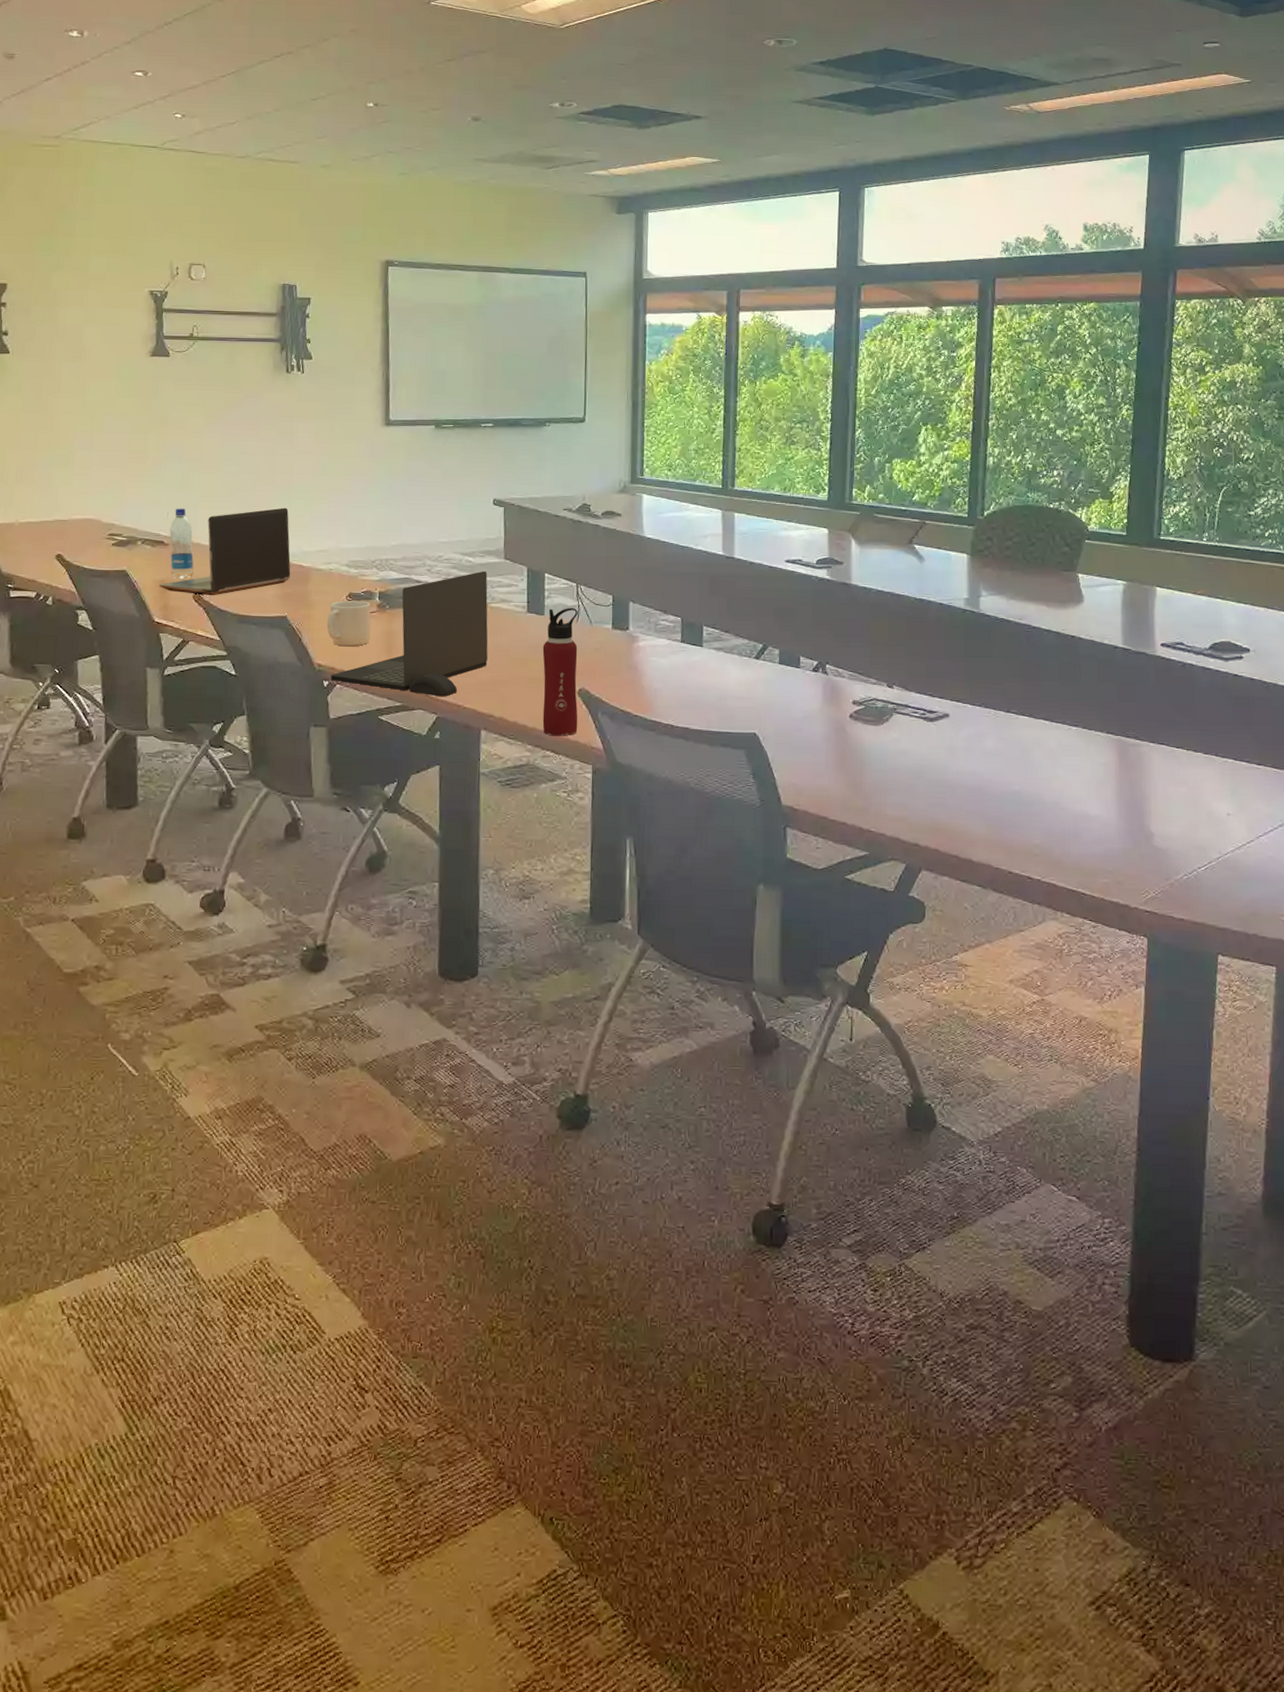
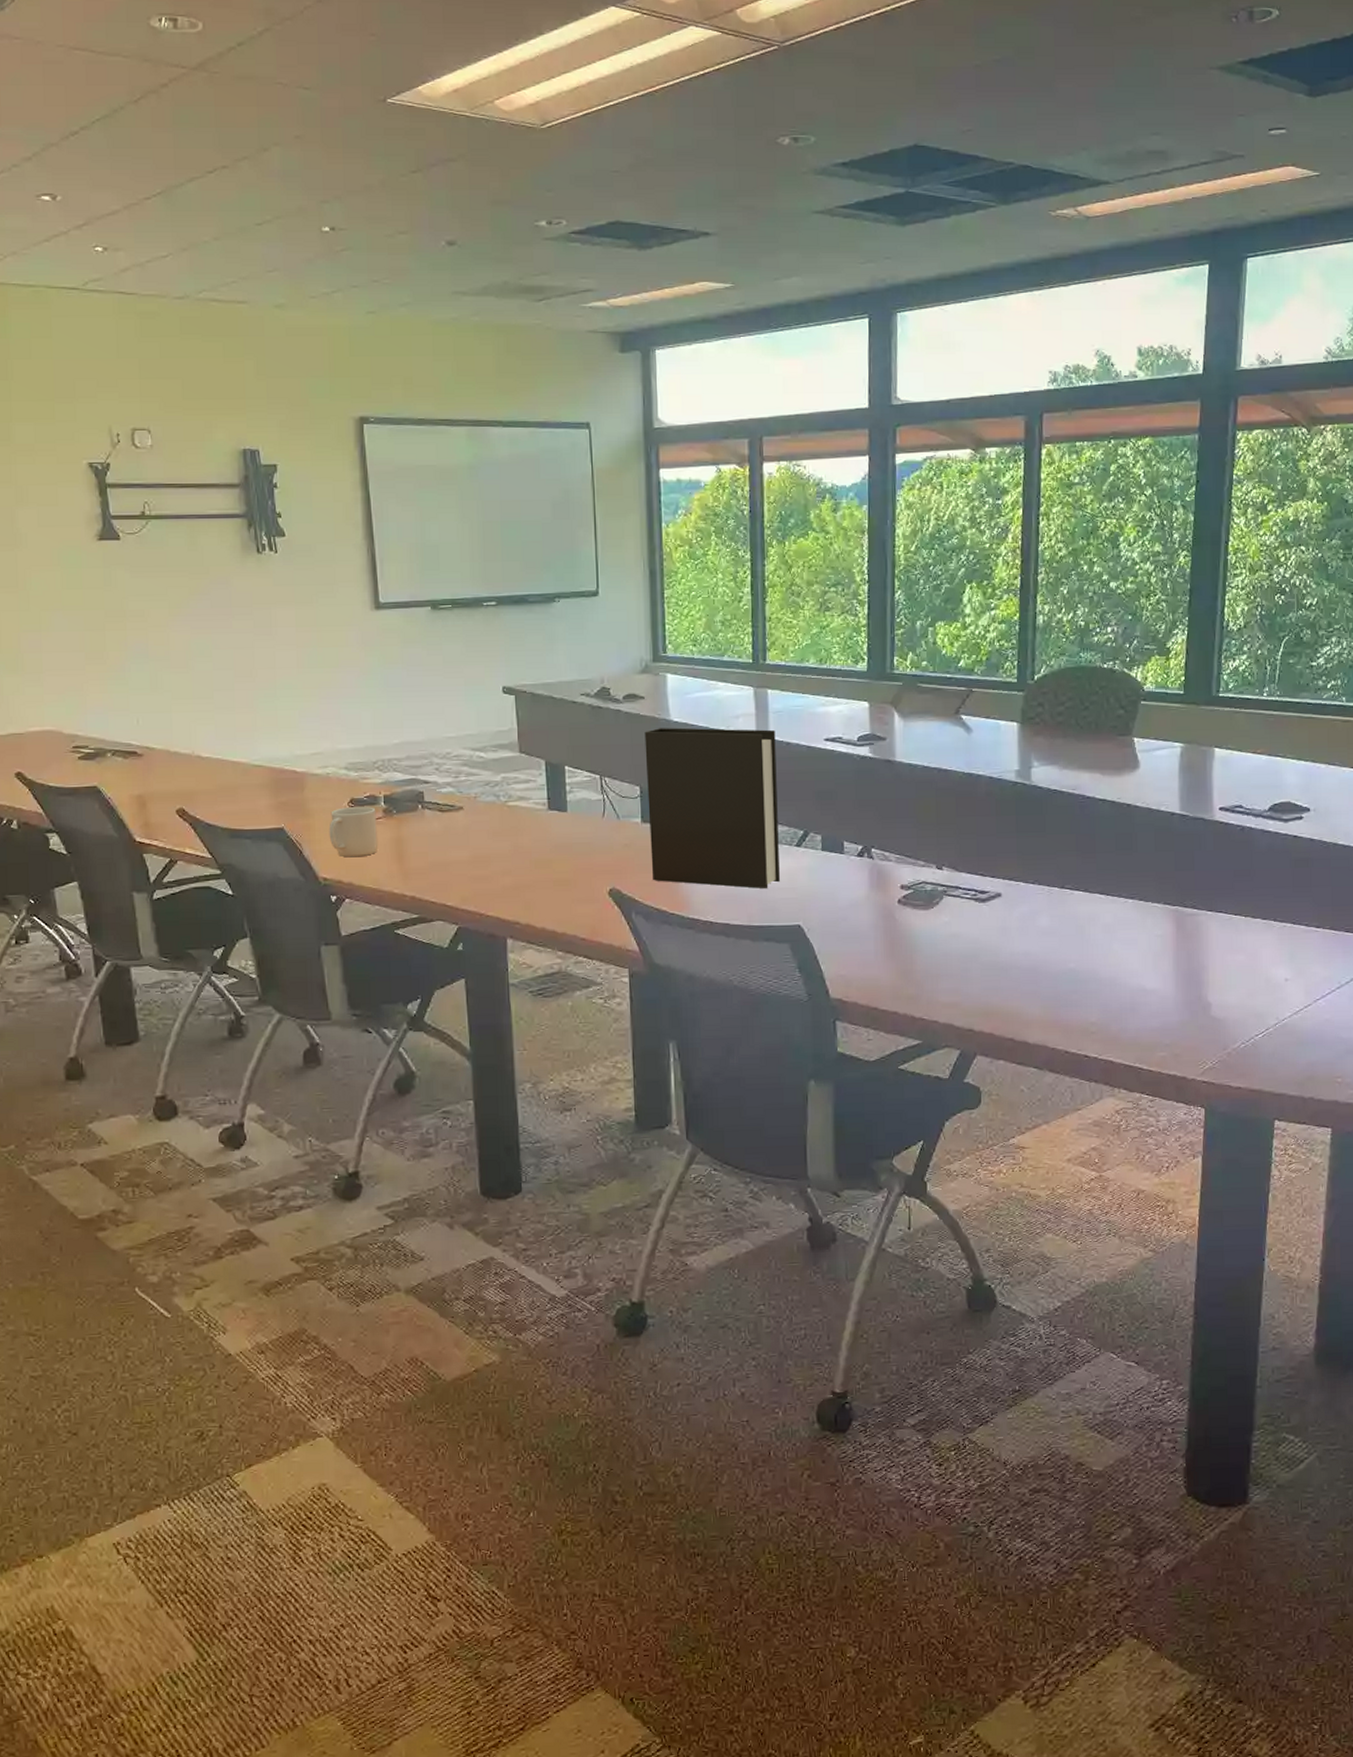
laptop computer: present [159,507,291,596] -> none [137,707,284,810]
bottle: present [169,508,194,580] -> none [142,713,175,794]
laptop: present [331,570,488,691] -> none [338,766,509,902]
computer mouse: present [408,673,457,697] -> none [424,880,478,906]
water bottle: present [542,608,578,736] -> none [567,802,611,941]
binder: none [619,543,740,698] -> present [644,727,780,889]

